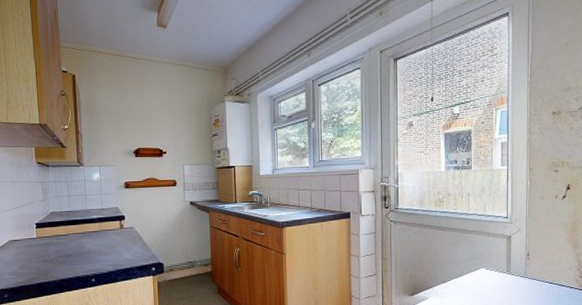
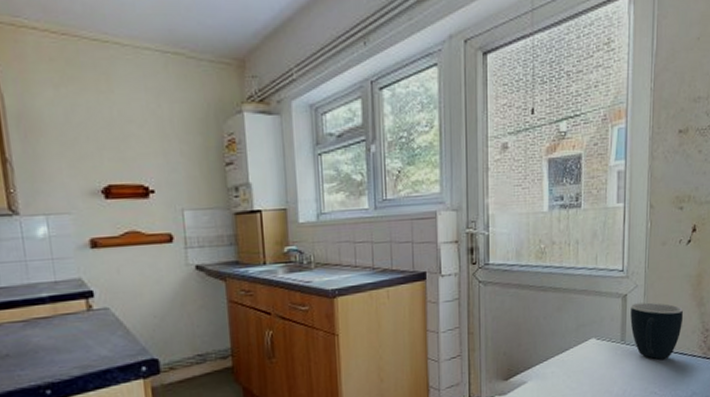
mug: none [514,243,560,288] -> present [630,302,683,360]

